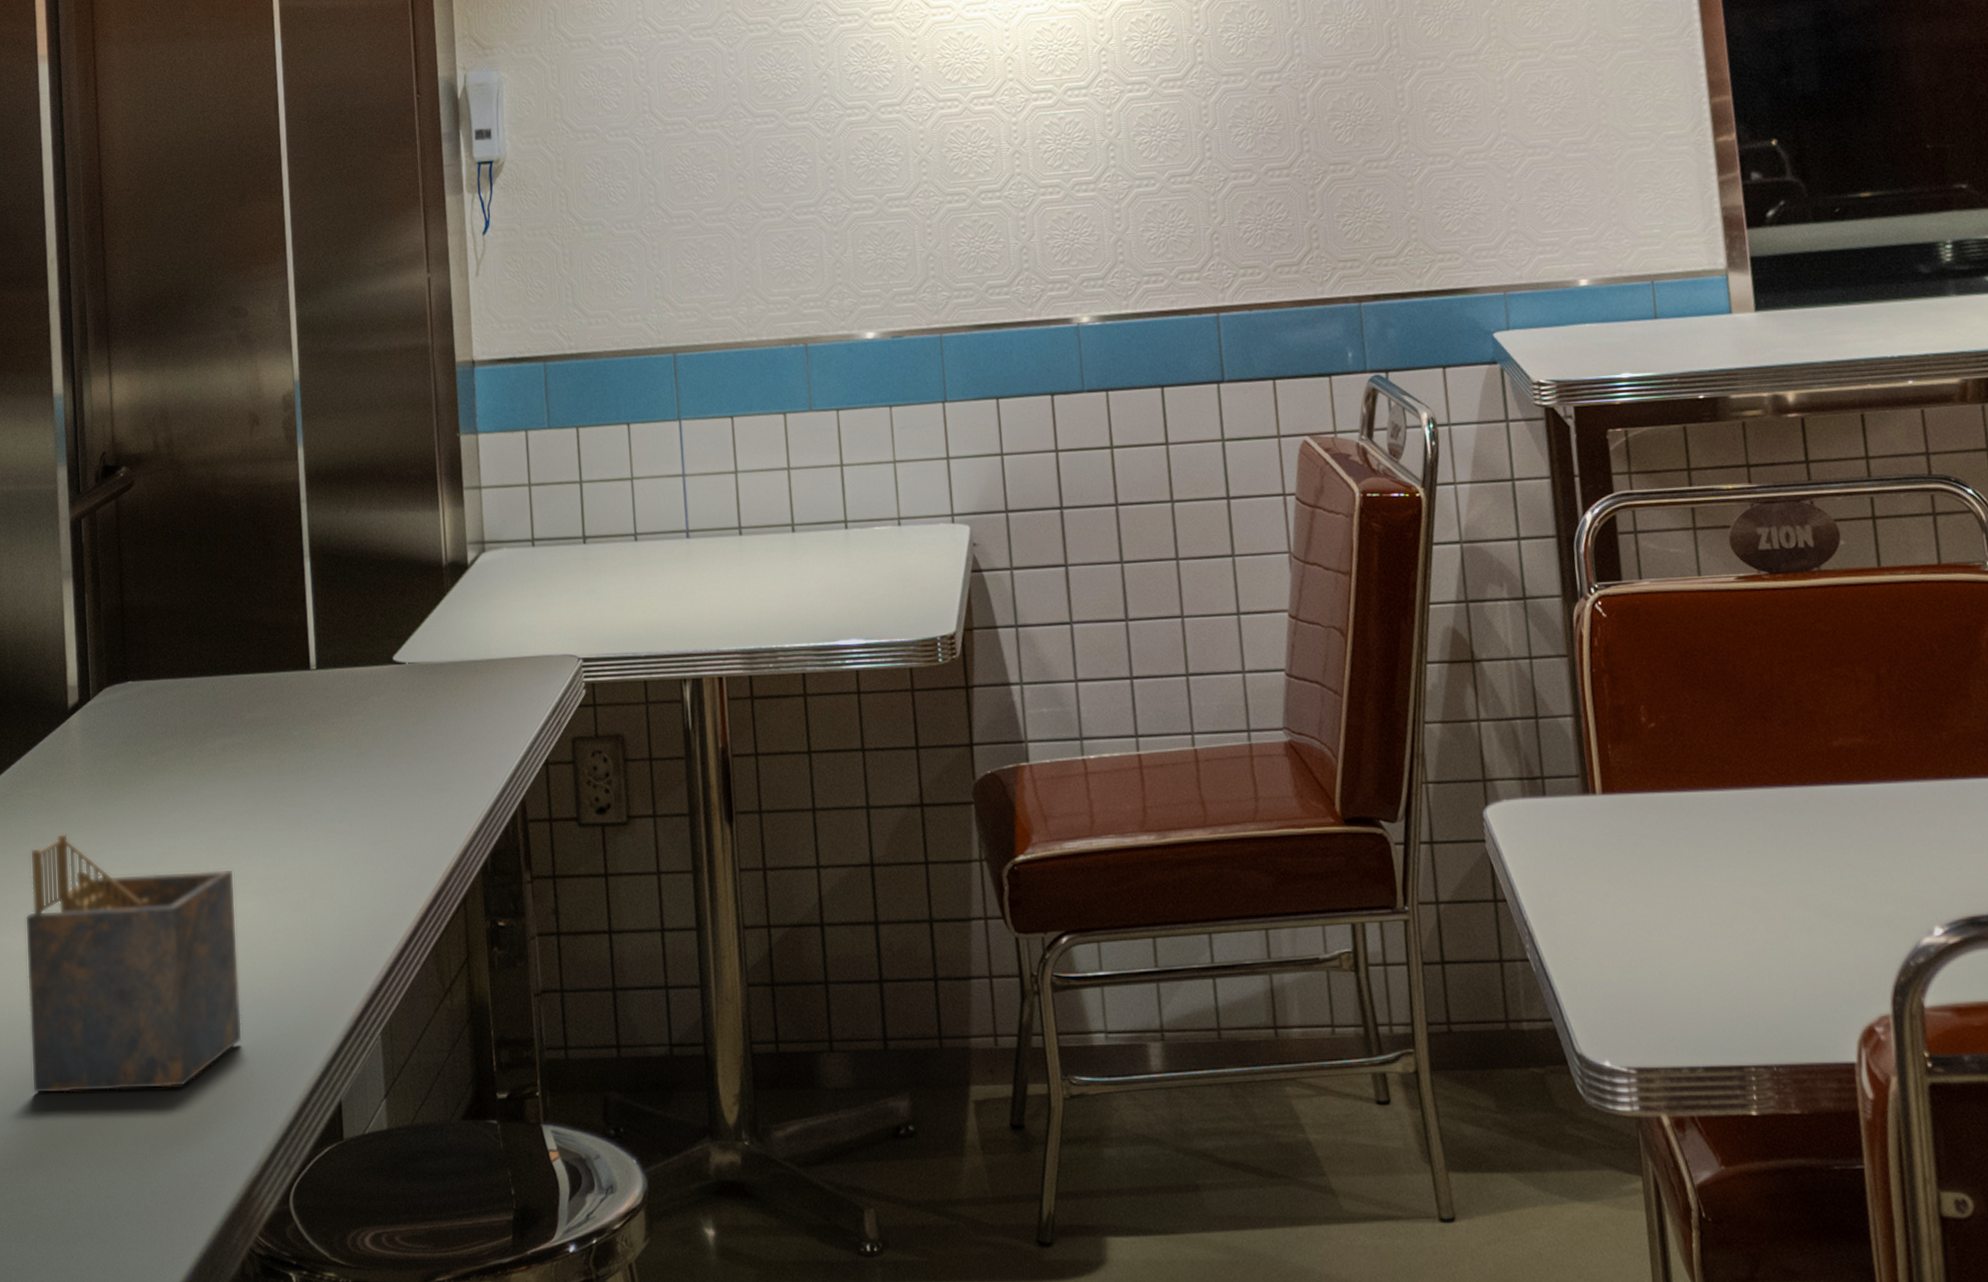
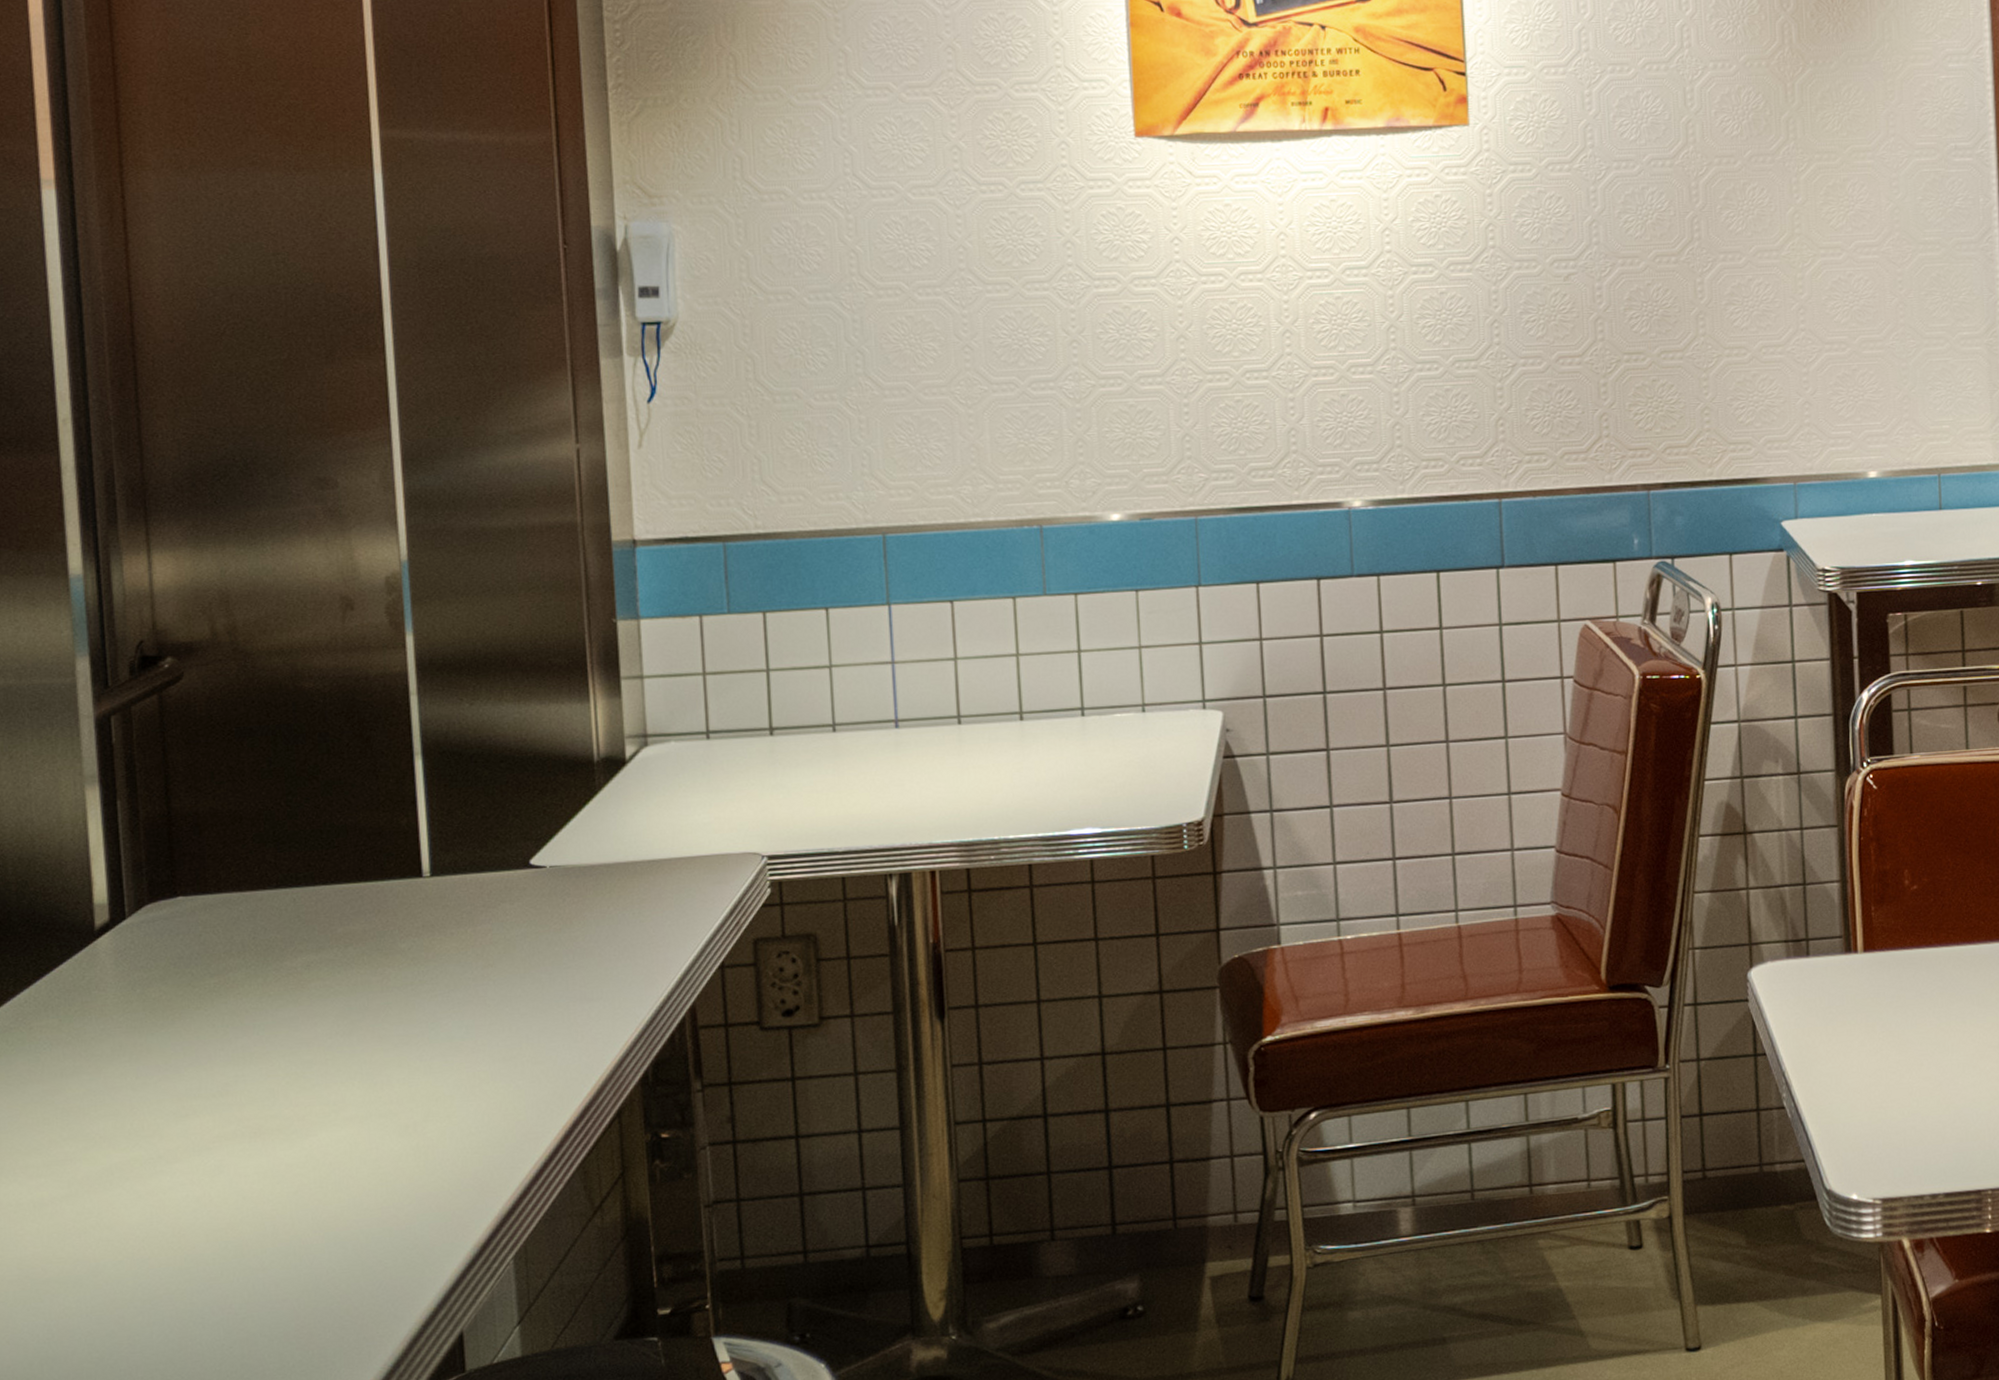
napkin holder: present [25,833,241,1094] -> none [38,1067,333,1354]

